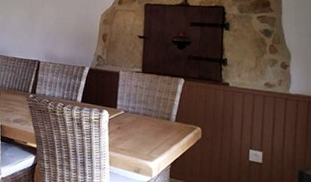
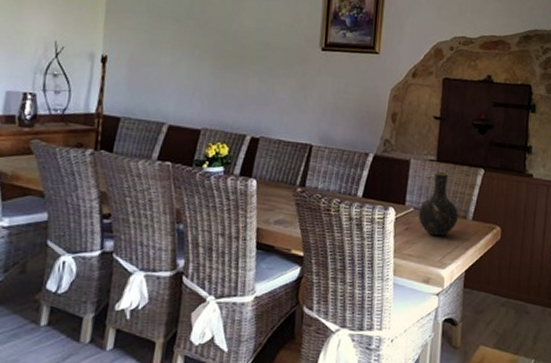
vase: none [128,81,162,135] -> present [418,171,458,237]

